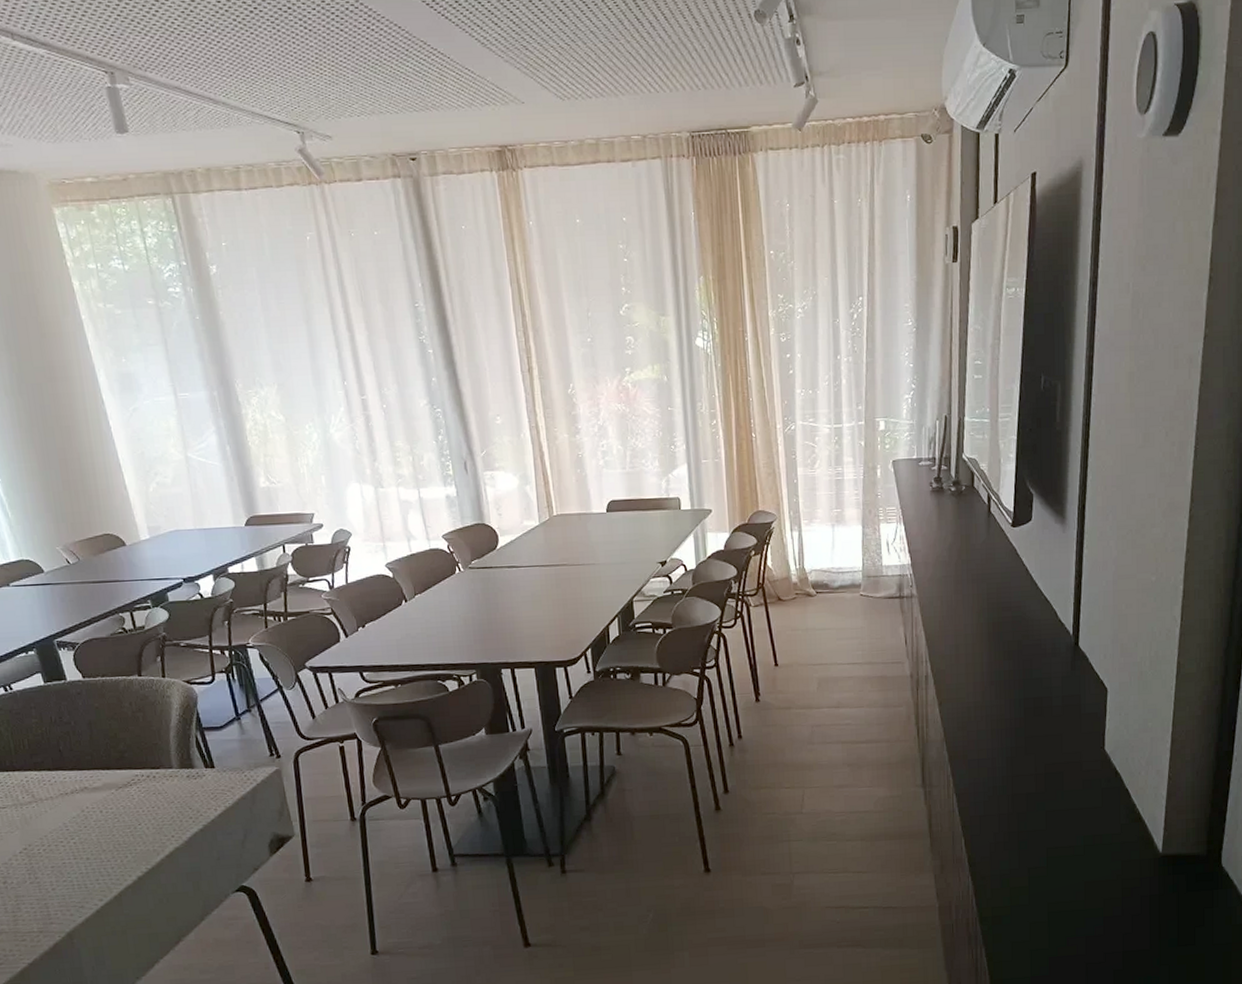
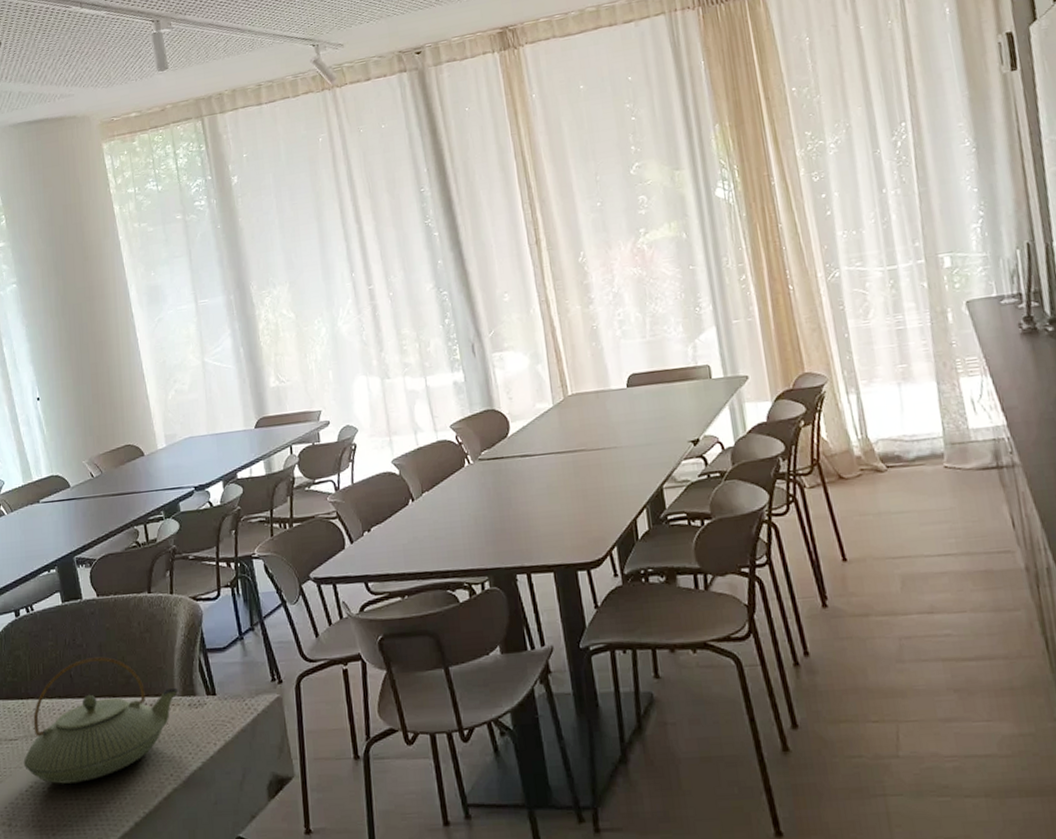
teapot: none [14,733,176,846] -> present [23,656,179,784]

